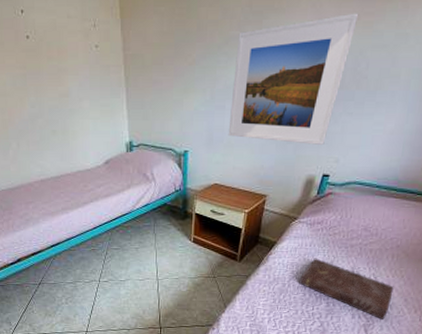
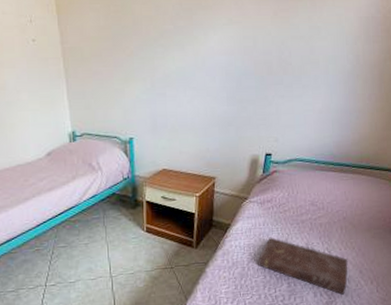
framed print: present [228,13,359,146] -> none [171,10,276,127]

